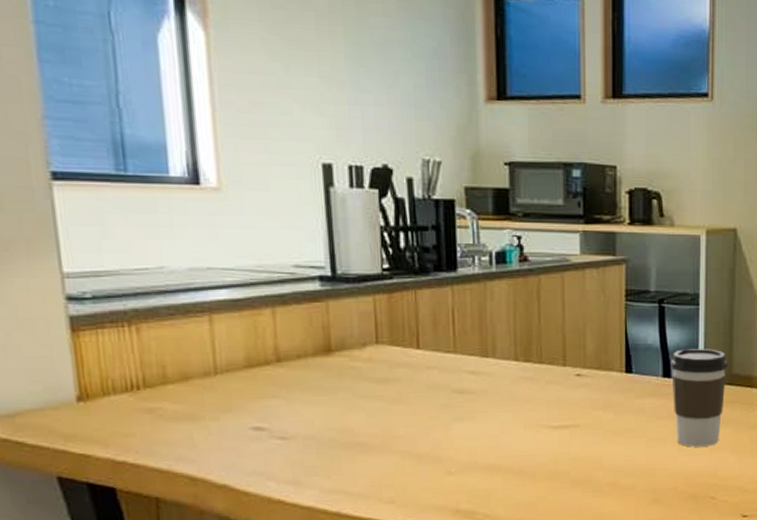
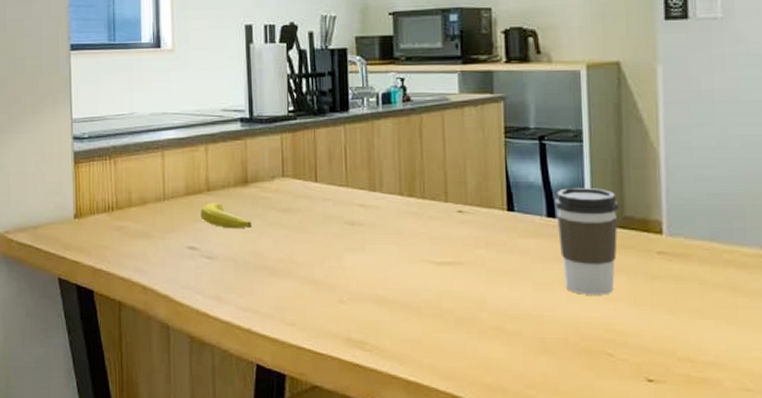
banana: none [268,374,339,404] -> present [200,202,252,229]

